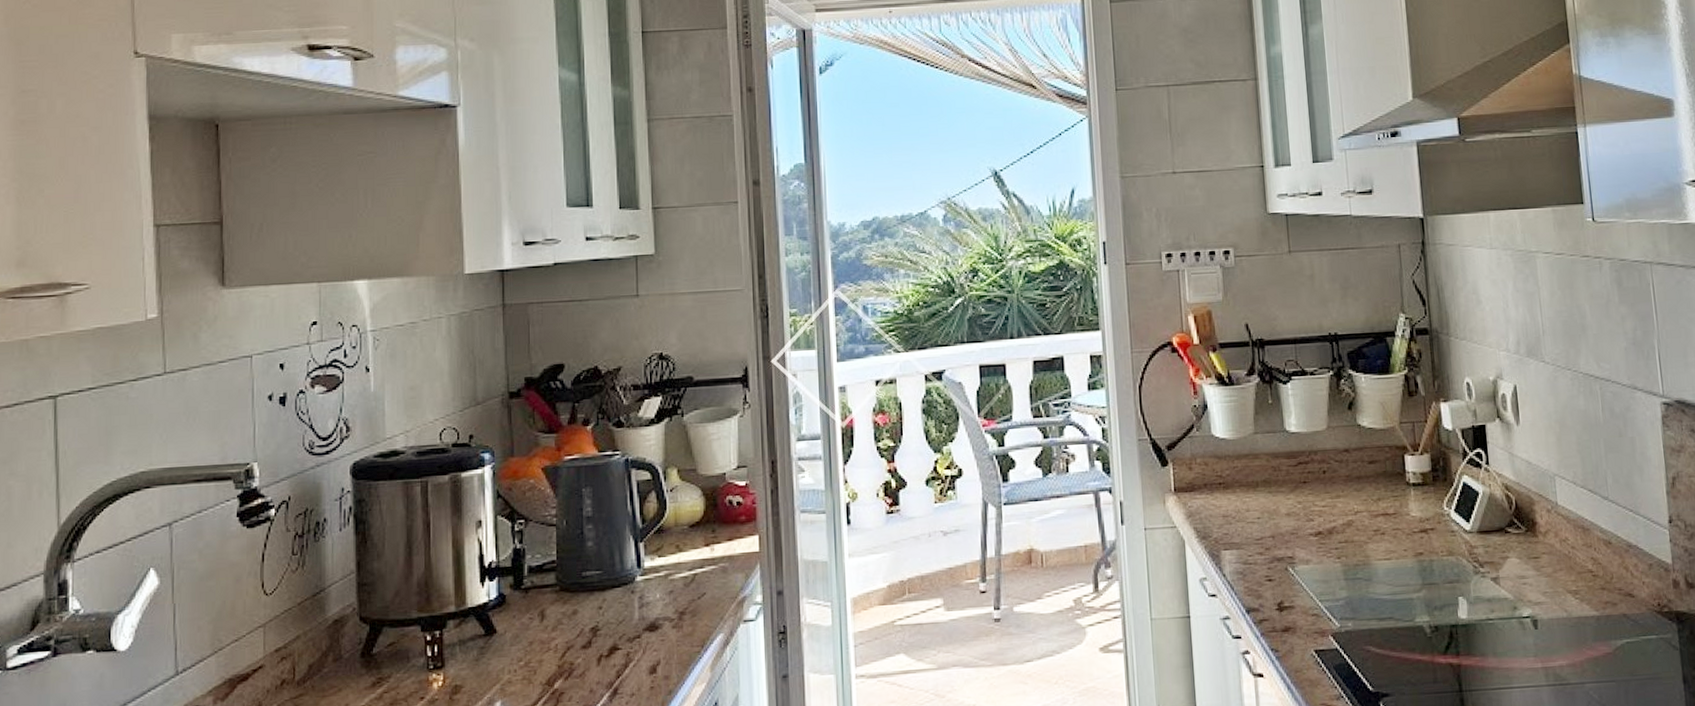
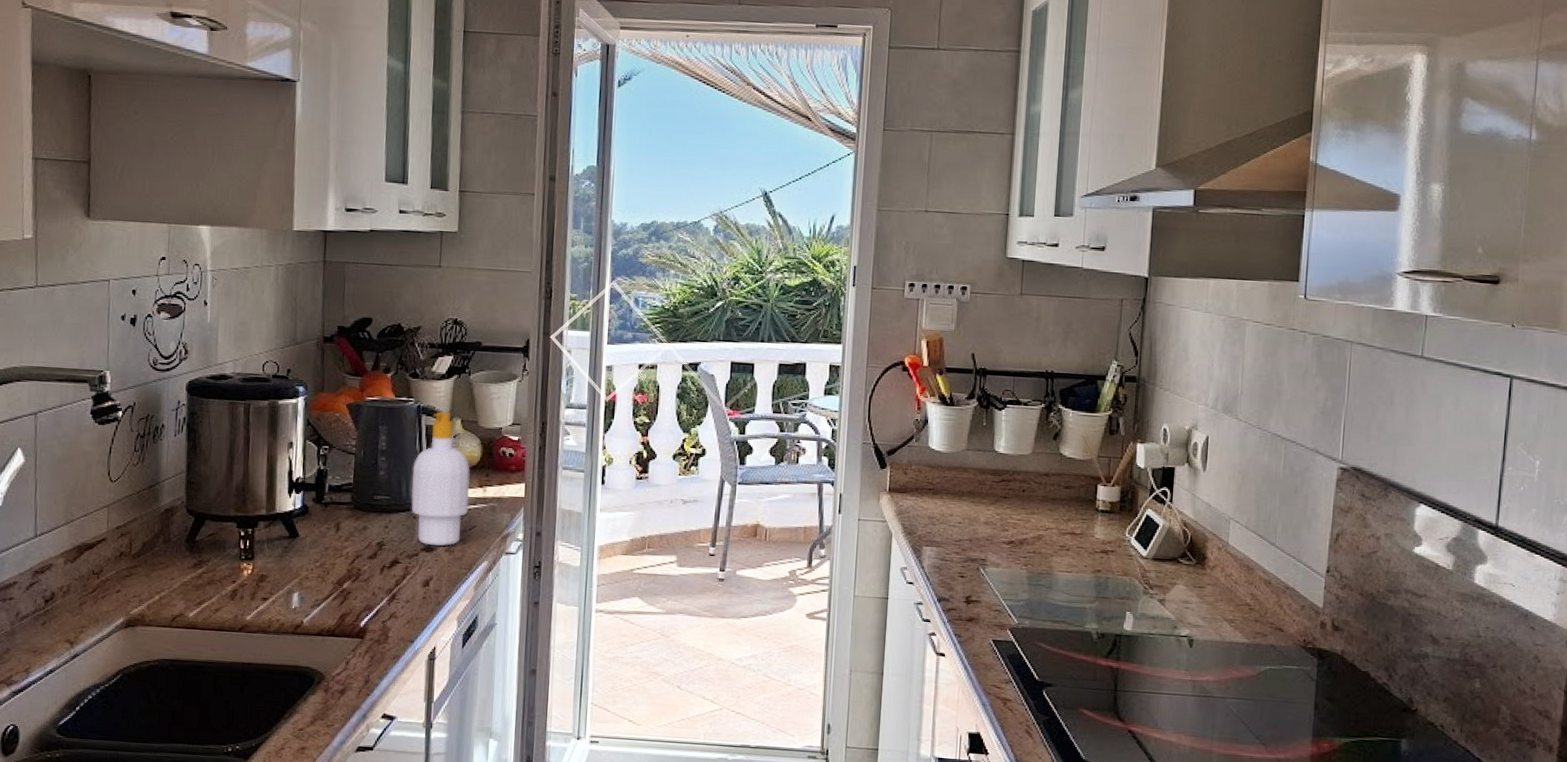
soap bottle: none [625,461,695,624] -> present [411,411,471,546]

